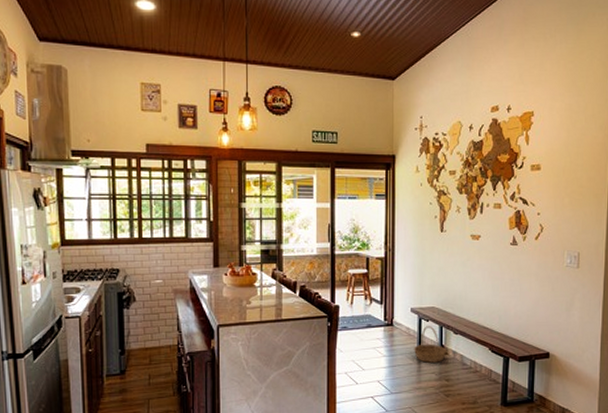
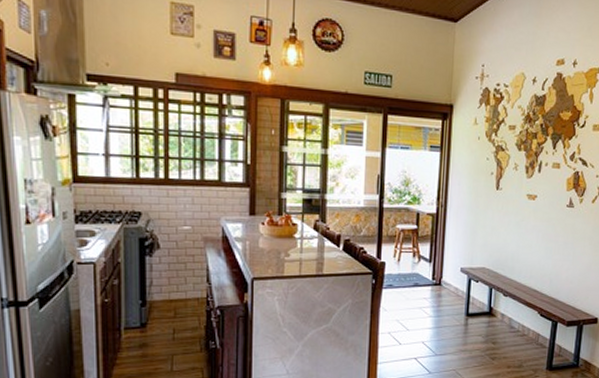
basket: present [413,326,446,363] -> none [460,287,495,325]

